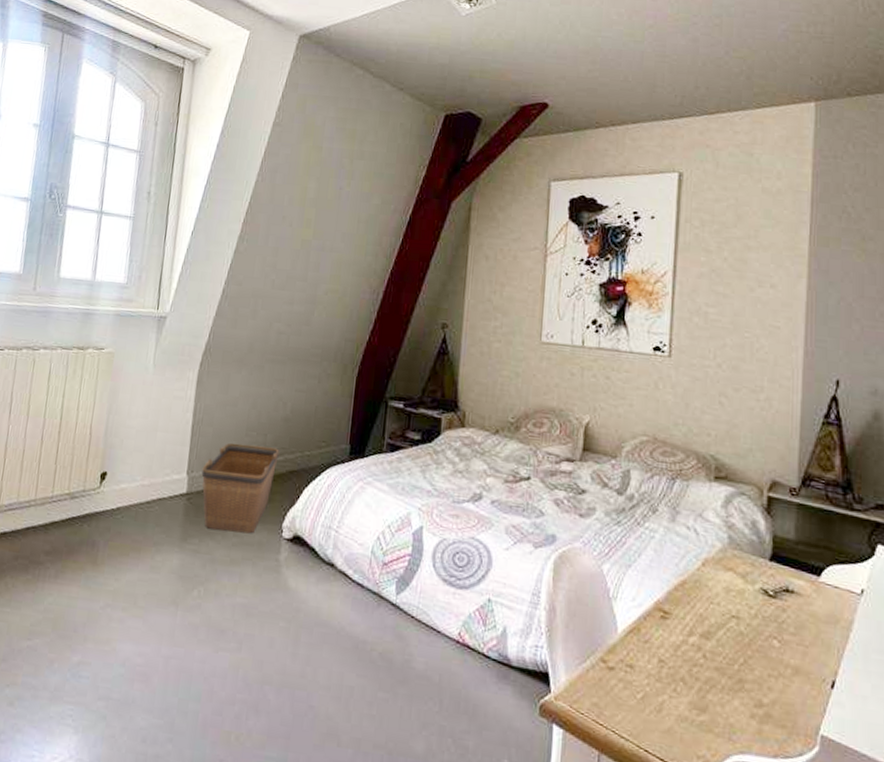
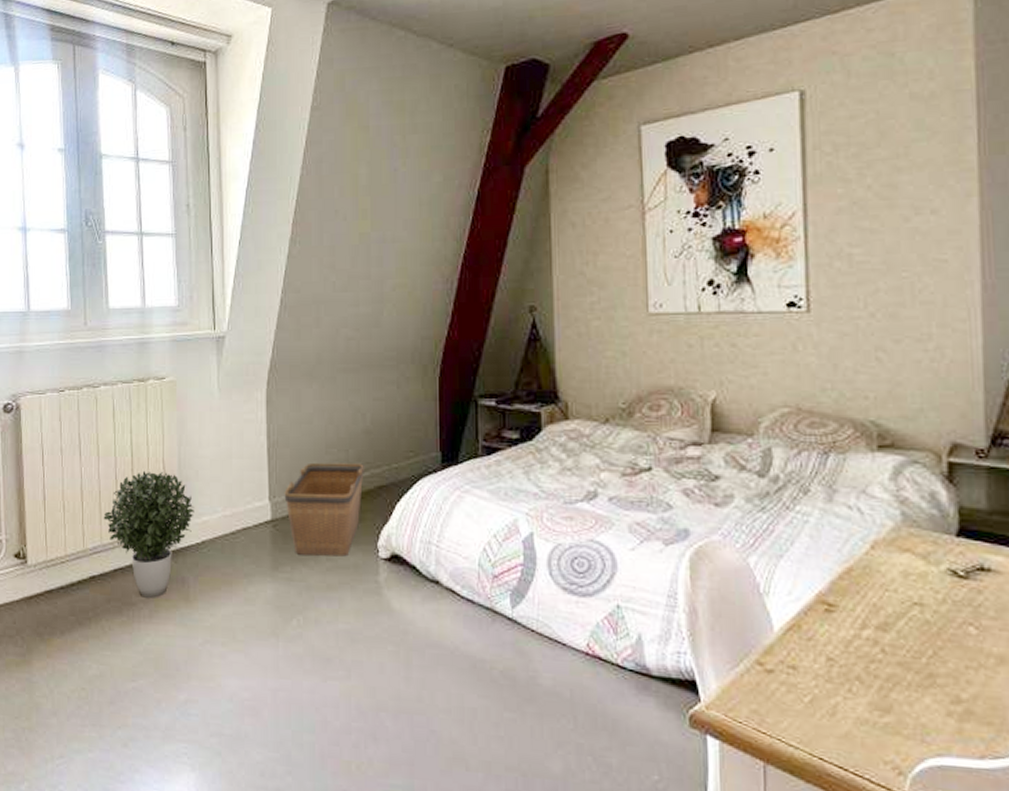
potted plant: none [23,434,115,559] -> present [103,470,194,598]

